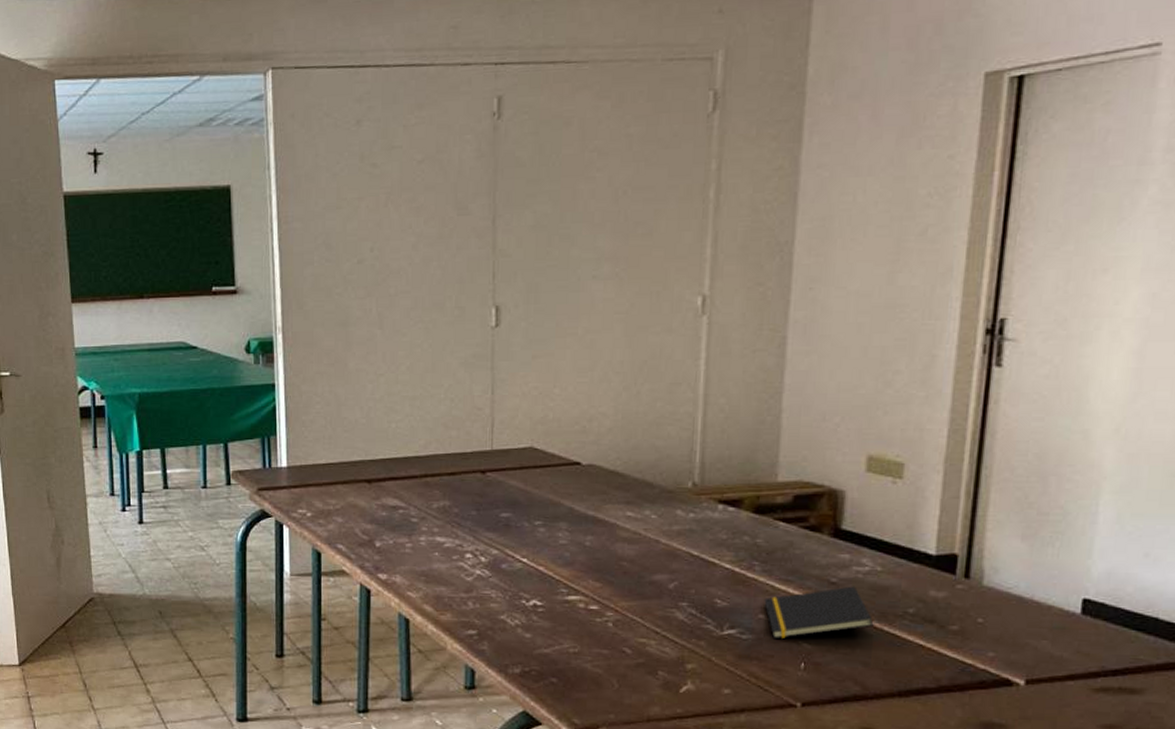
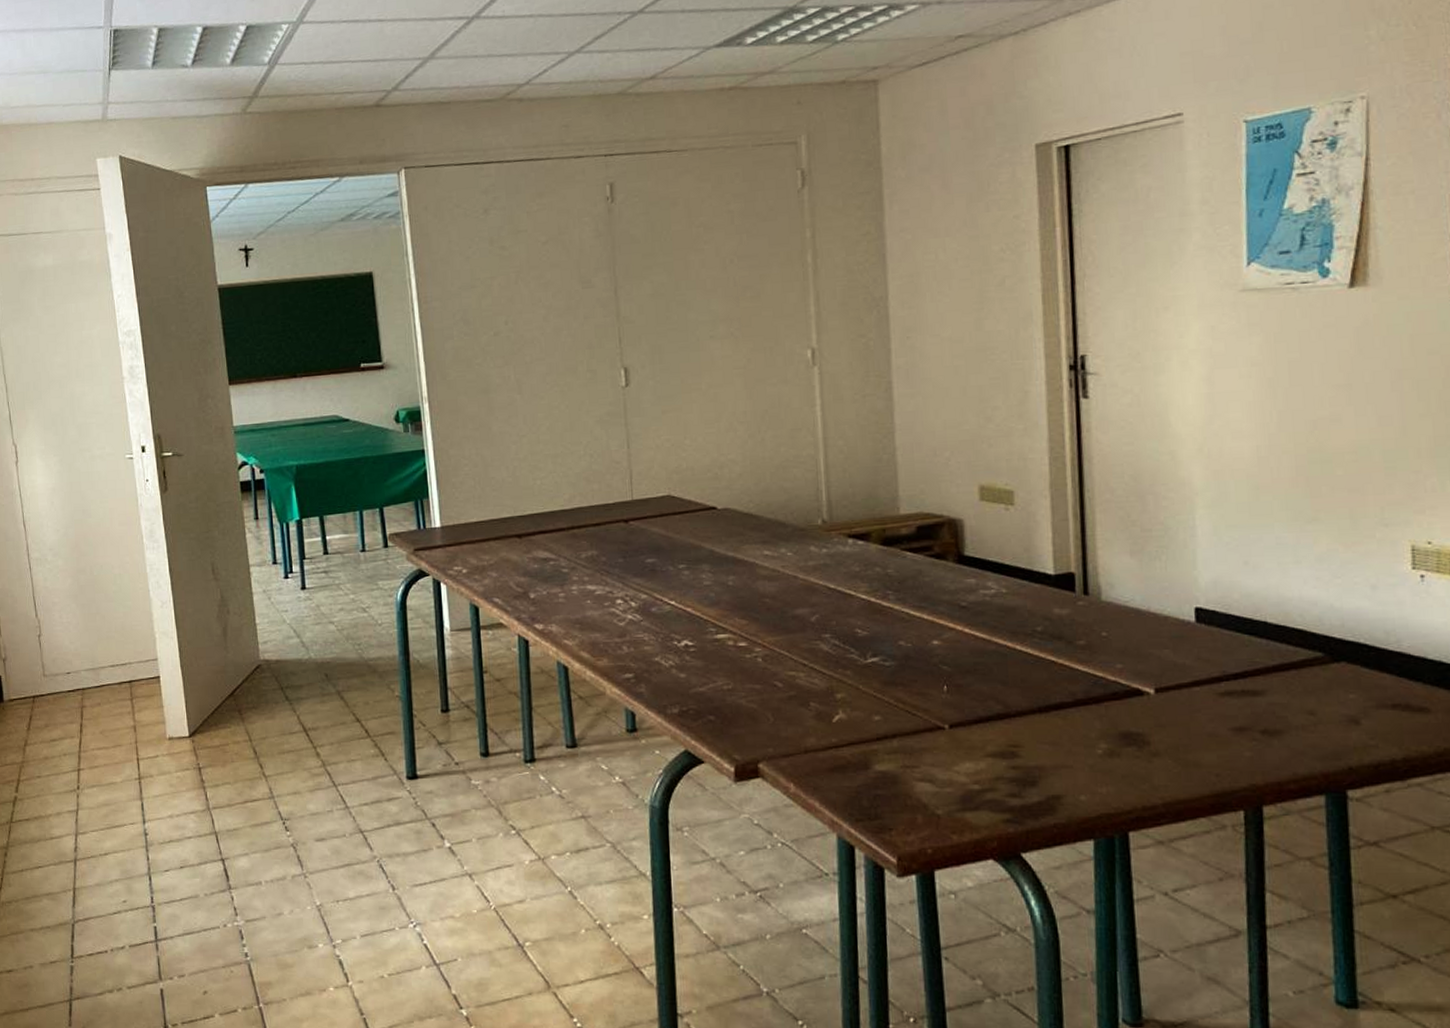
notepad: present [764,586,874,639] -> none [901,609,1007,664]

